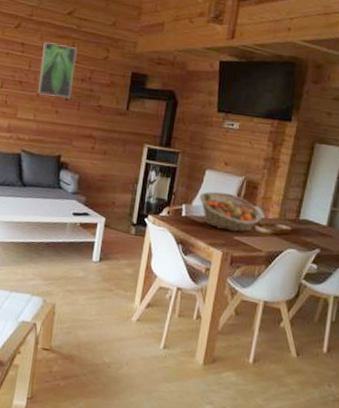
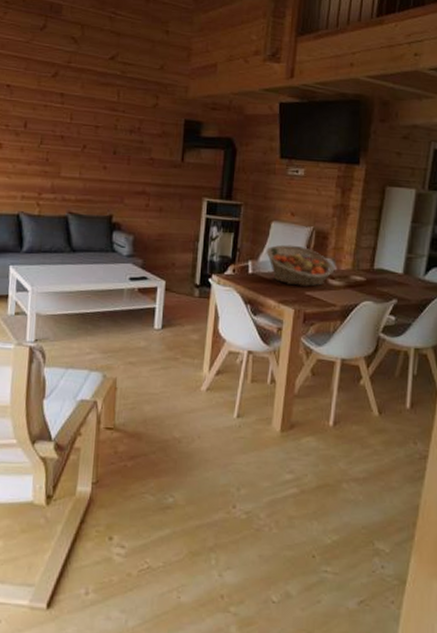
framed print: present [38,41,77,99] -> none [82,90,122,153]

